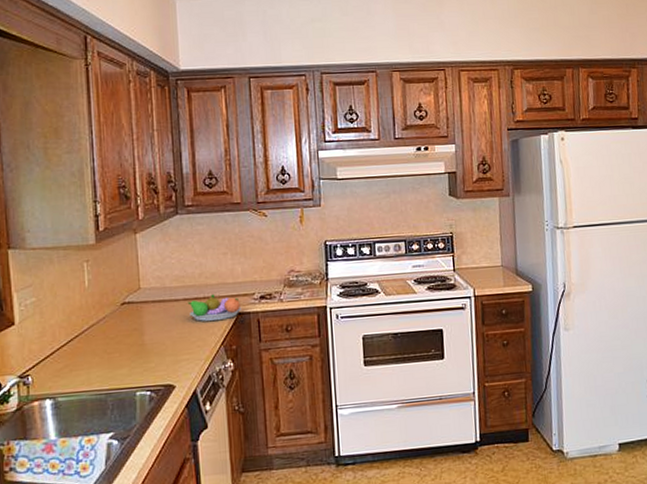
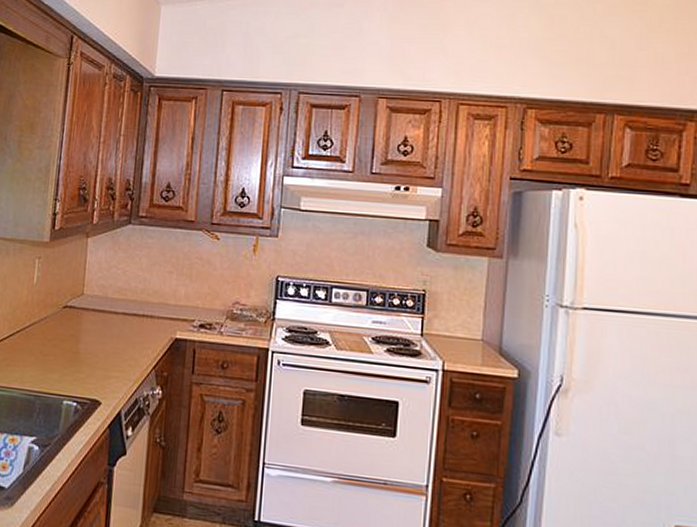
fruit bowl: present [187,294,242,321] -> none [126,313,179,343]

